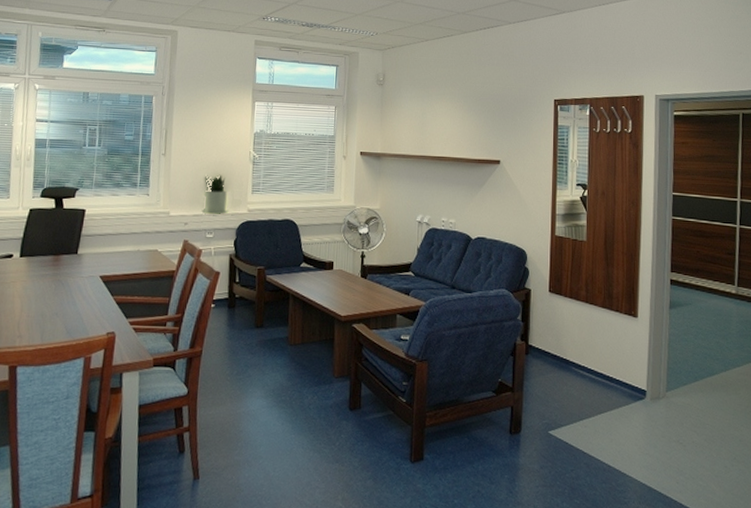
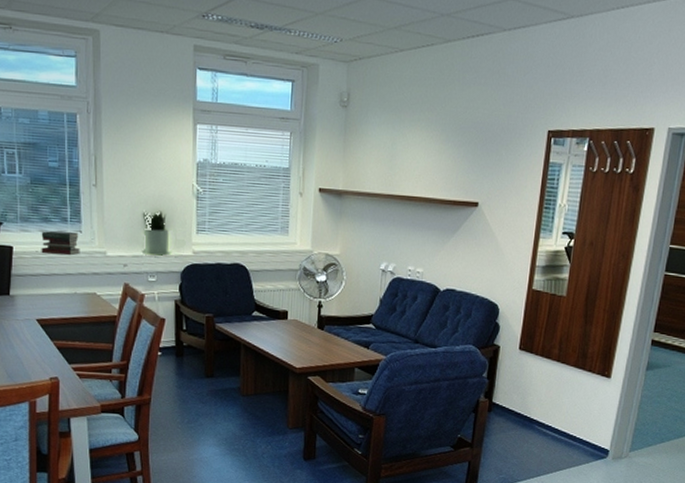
books: none [110,194,146,217] -> present [41,230,80,256]

